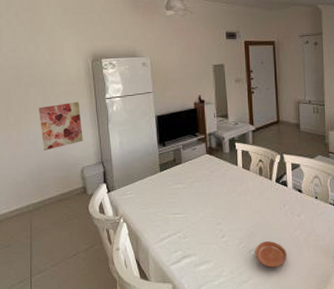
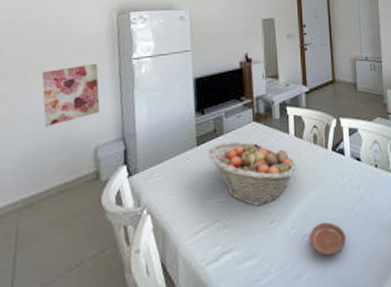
fruit basket: none [169,170,245,223] -> present [208,141,297,207]

